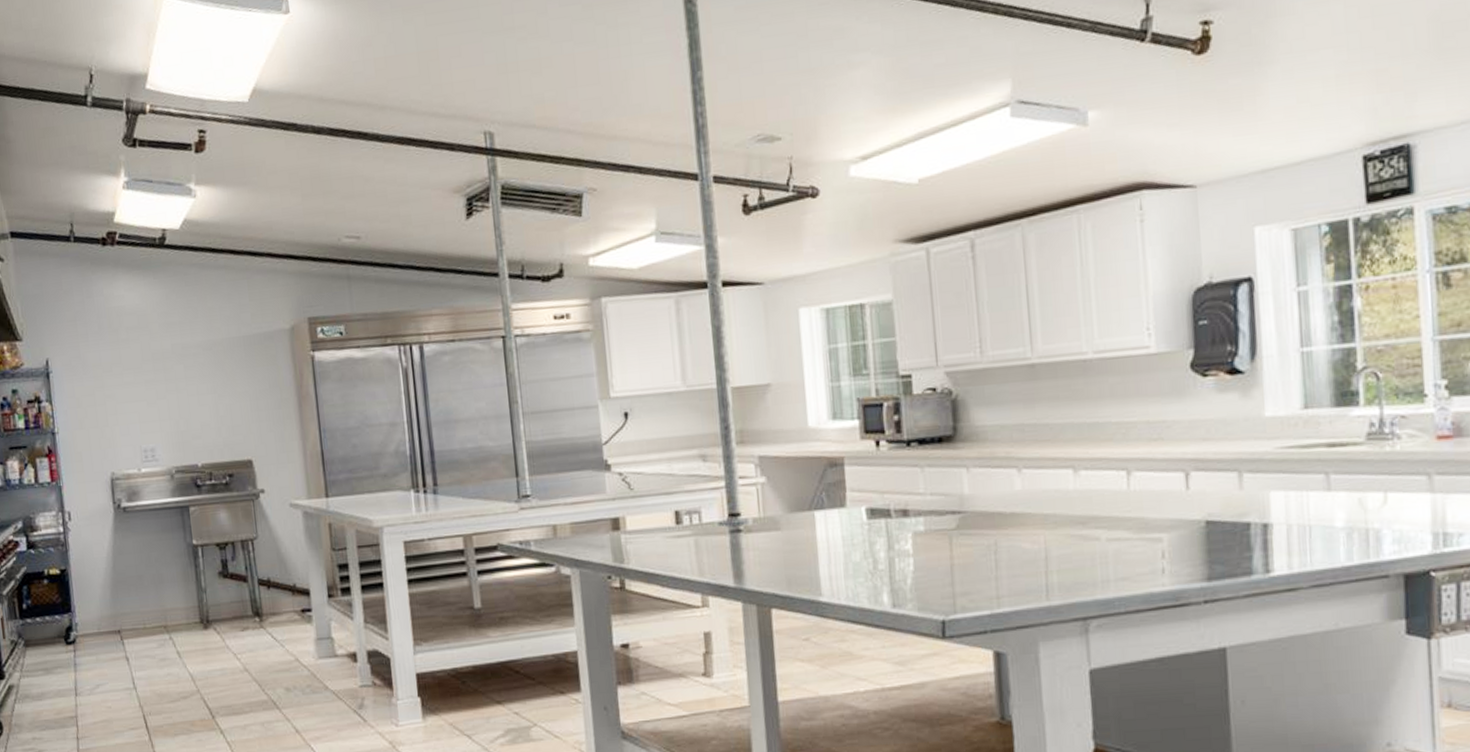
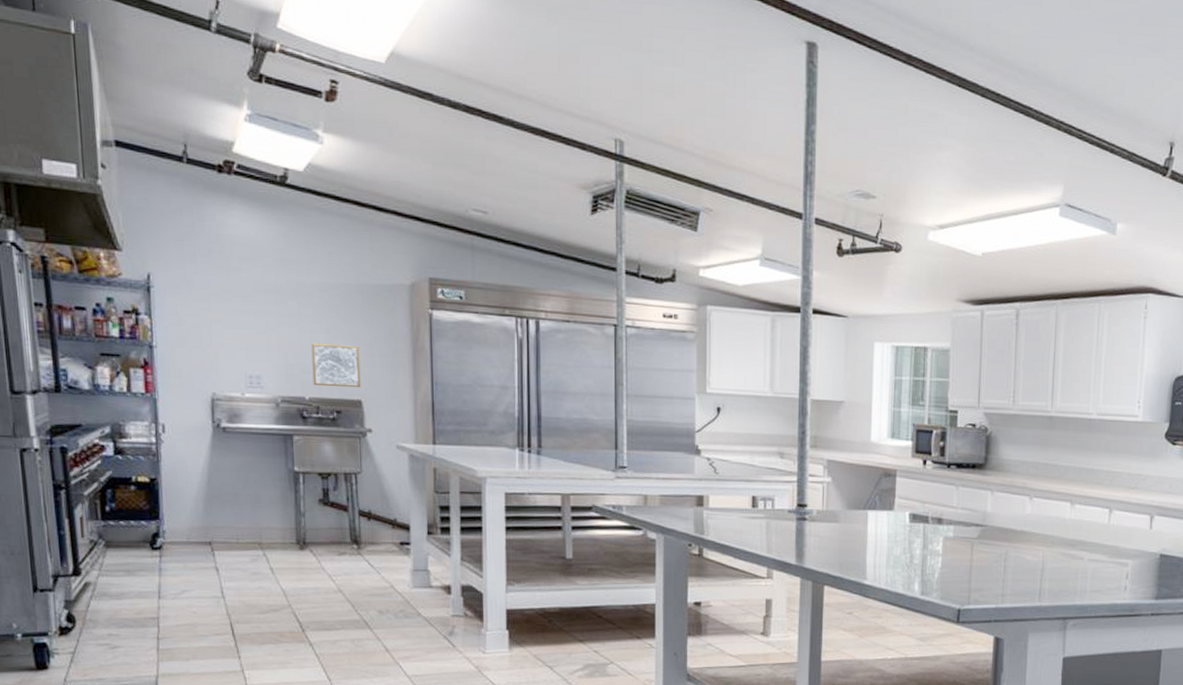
wall art: none [200,402,250,450] -> present [311,342,361,388]

